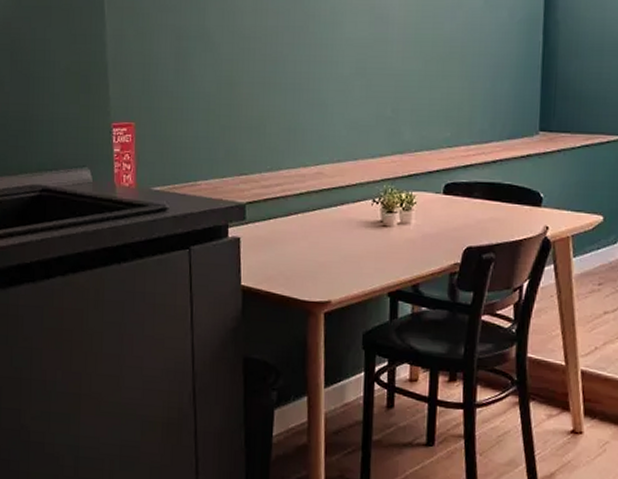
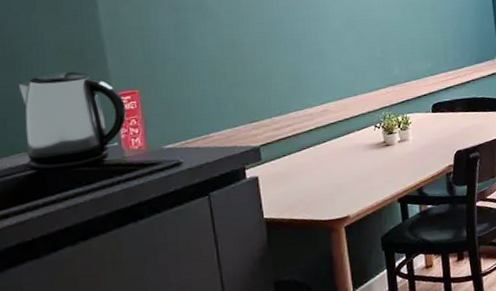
kettle: none [30,93,121,199] -> present [18,71,126,173]

